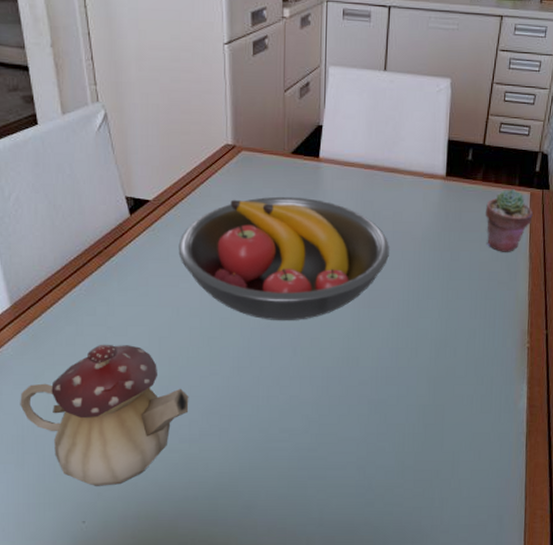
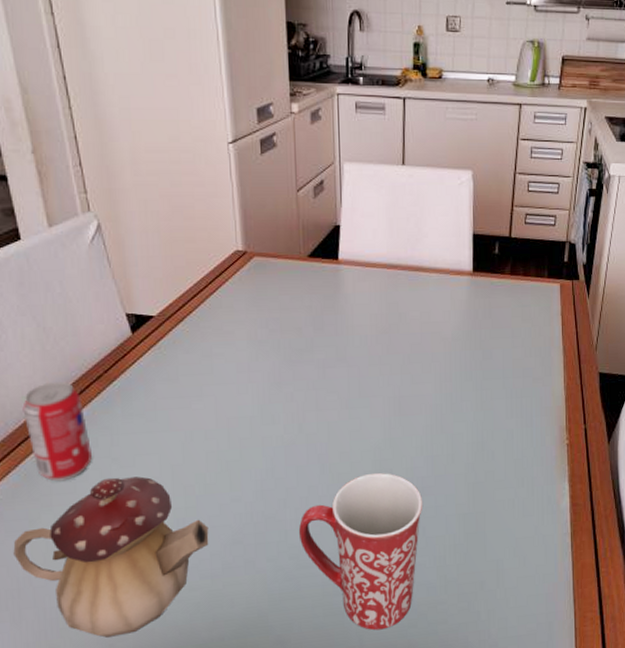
beverage can: none [33,254,90,344] -> present [22,381,92,482]
fruit bowl: present [178,196,389,321] -> none [188,302,418,437]
mug: none [270,360,386,506] -> present [299,473,423,631]
potted succulent: present [485,189,533,252] -> none [515,281,564,347]

